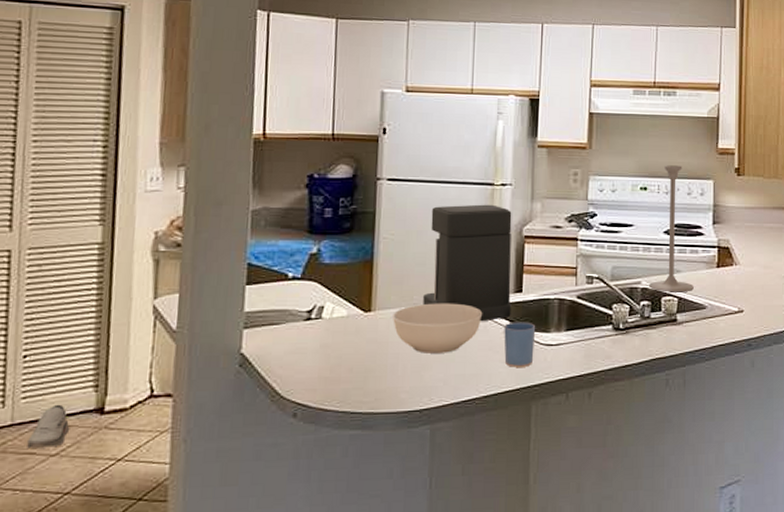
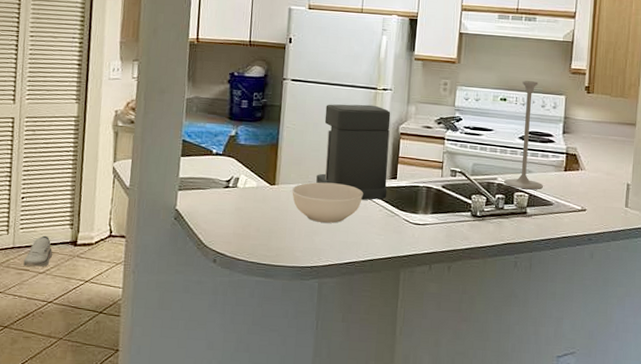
mug: present [504,322,536,367] -> none [380,202,407,240]

